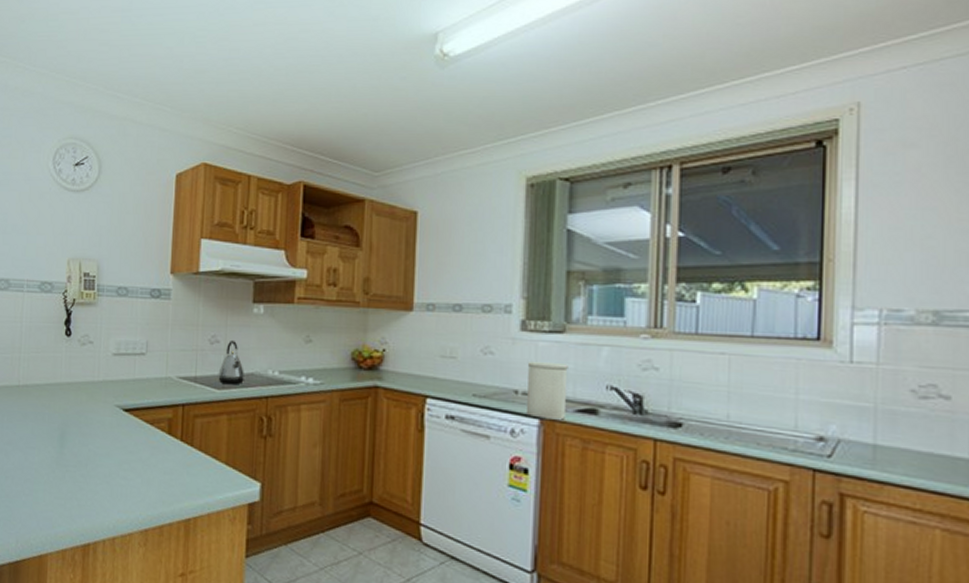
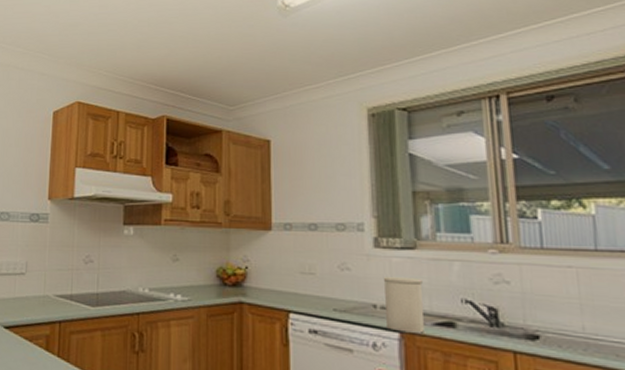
kettle: present [218,339,246,385] -> none [92,259,118,302]

